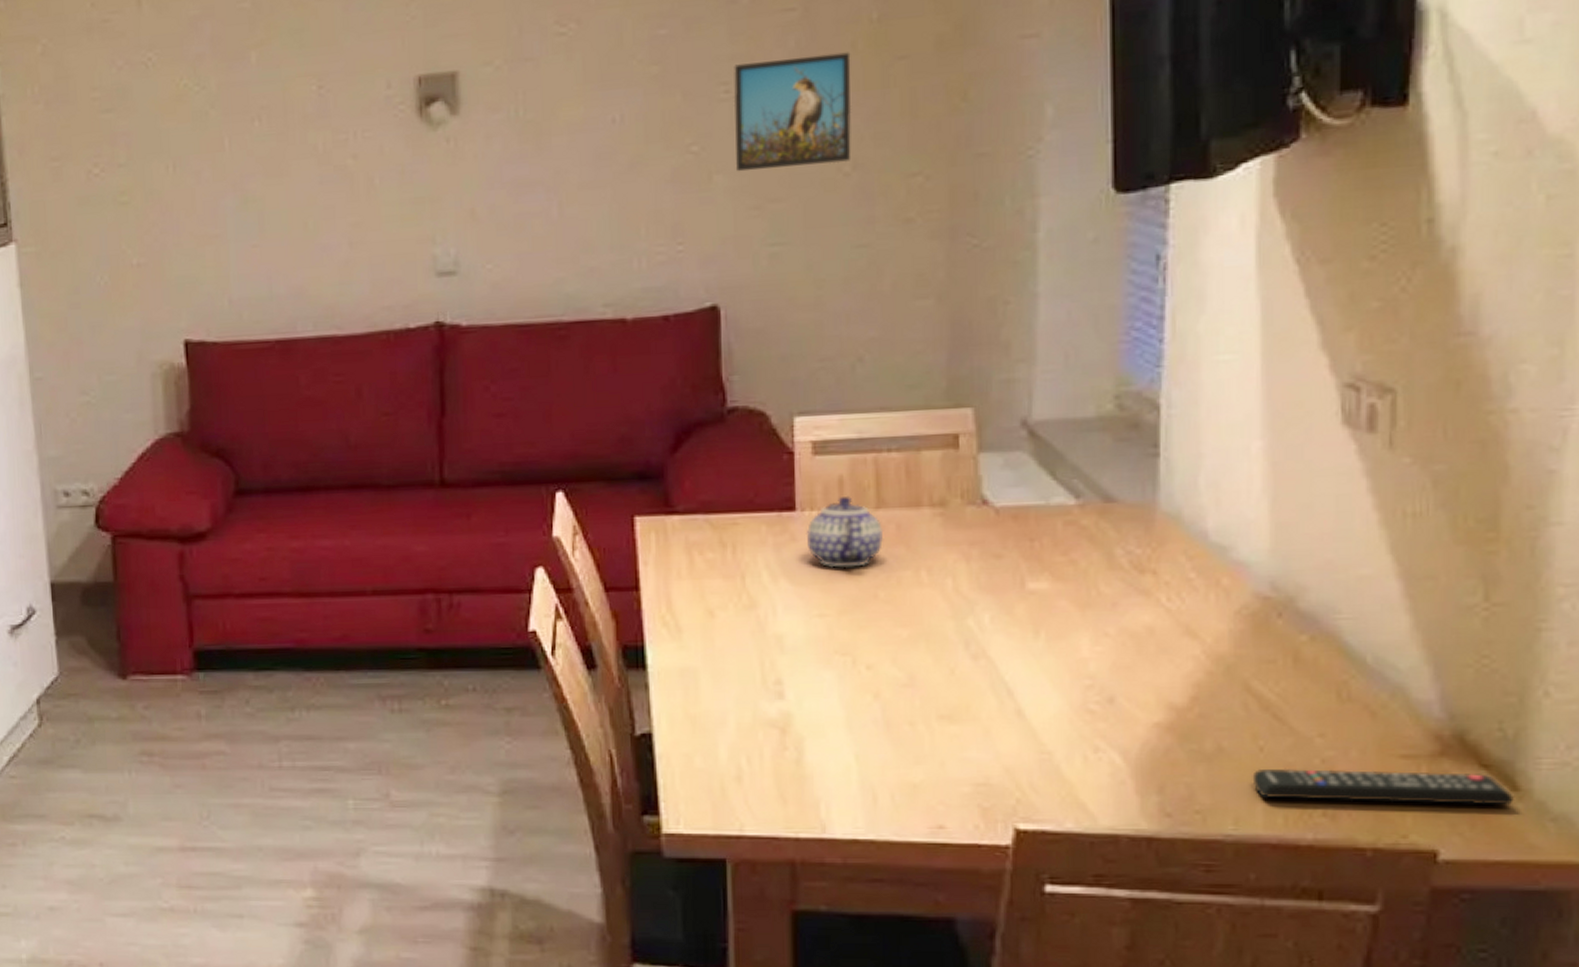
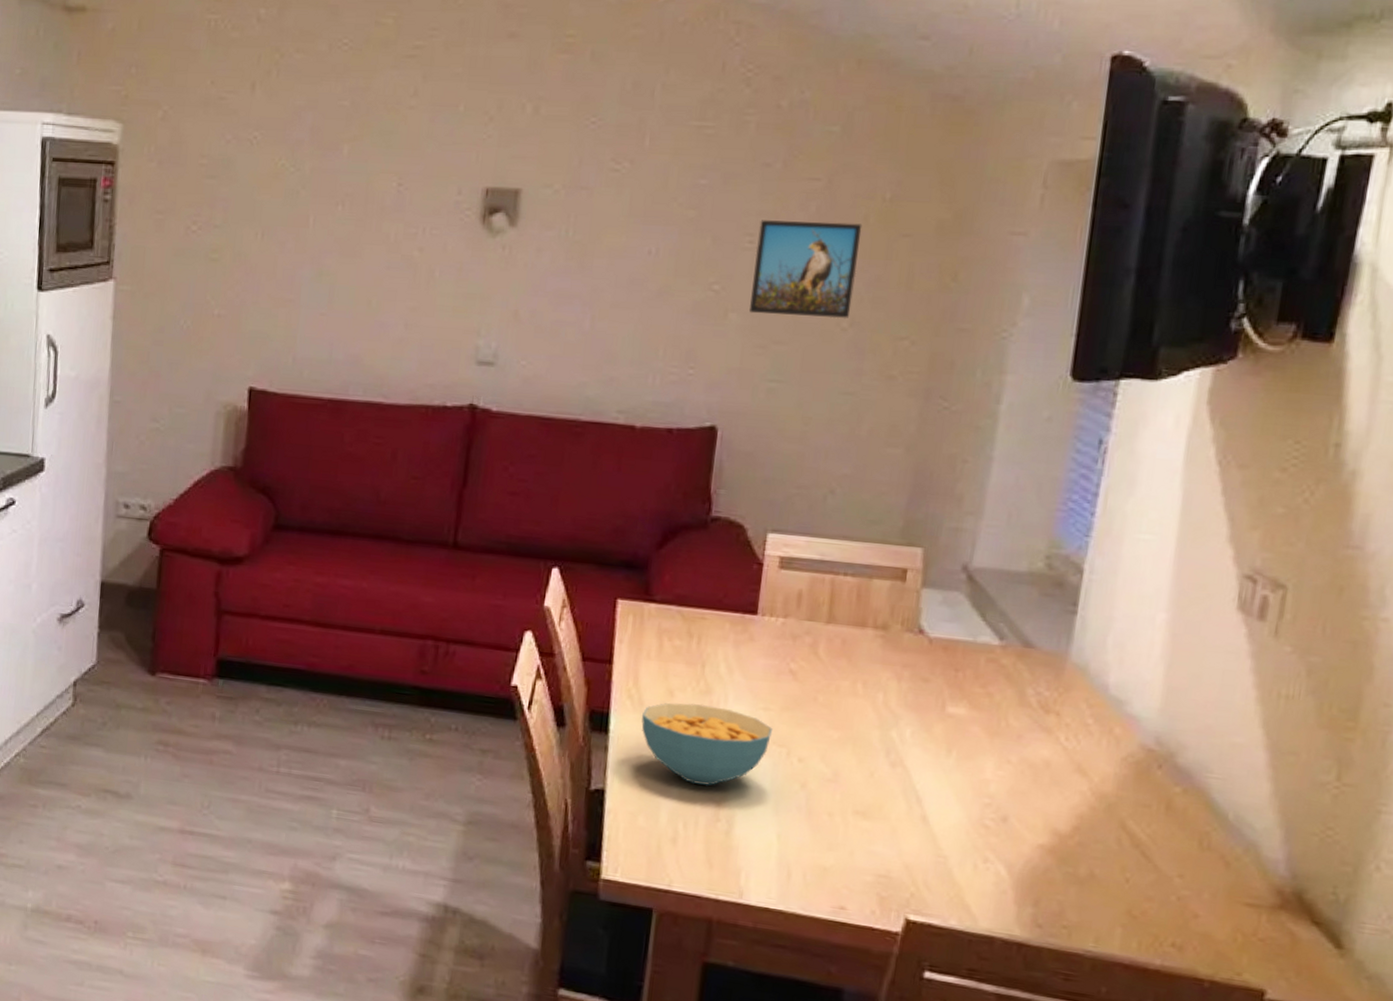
cereal bowl: none [681,620,832,712] -> present [641,703,772,786]
teapot: present [806,495,884,568] -> none [763,608,831,671]
remote control: present [1252,768,1515,805] -> none [1115,898,1338,960]

